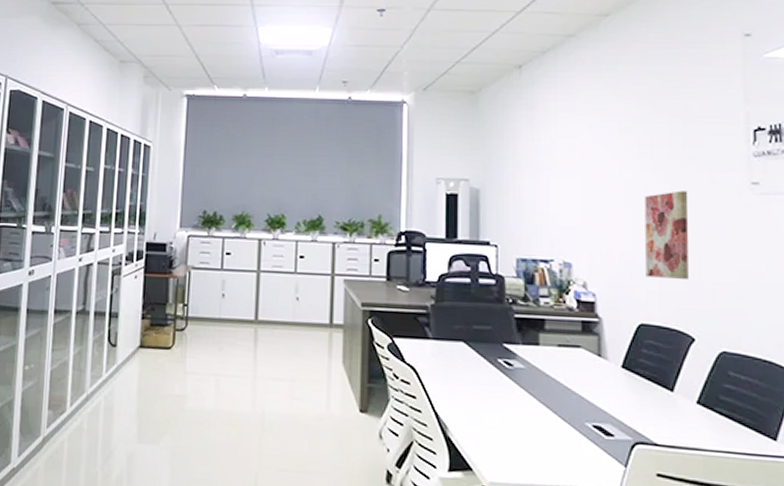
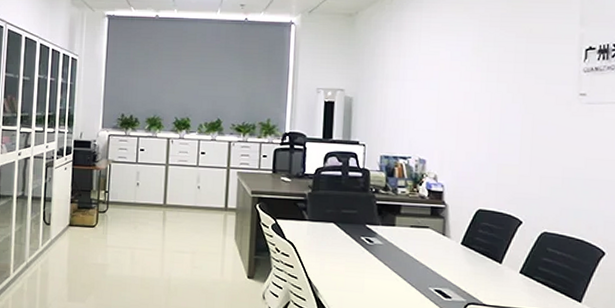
wall art: present [645,190,689,281] -> none [486,100,526,175]

